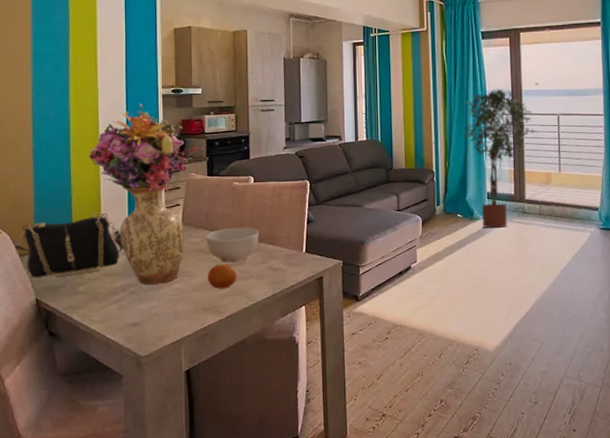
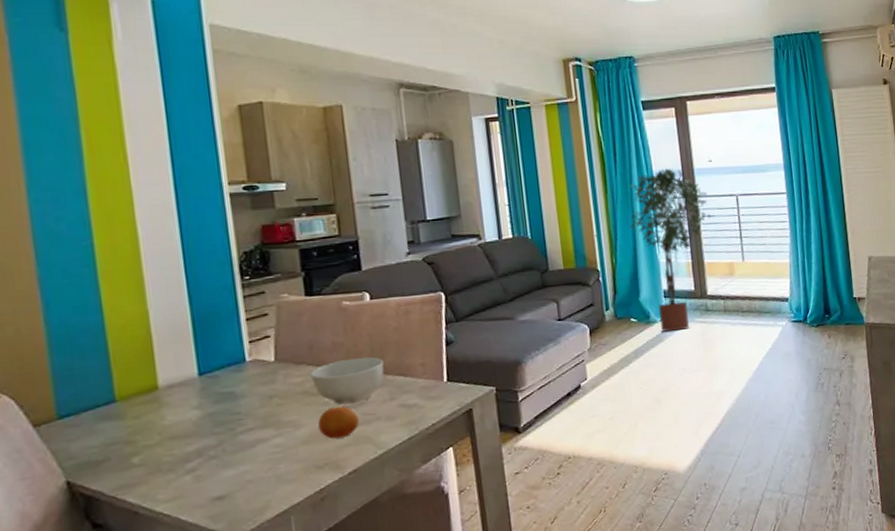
handbag: present [16,212,123,278] -> none [26,356,194,453]
flower arrangement: present [88,103,206,284] -> none [126,207,299,445]
toaster: present [308,124,328,143] -> none [436,220,464,245]

